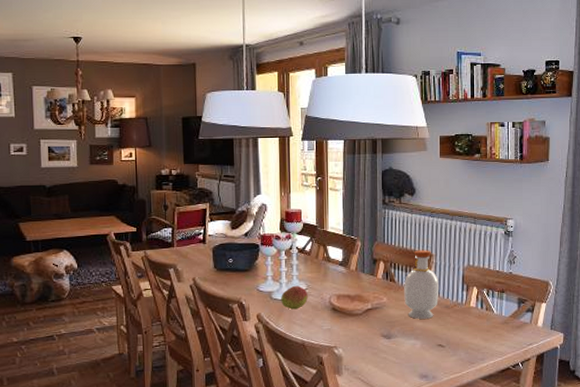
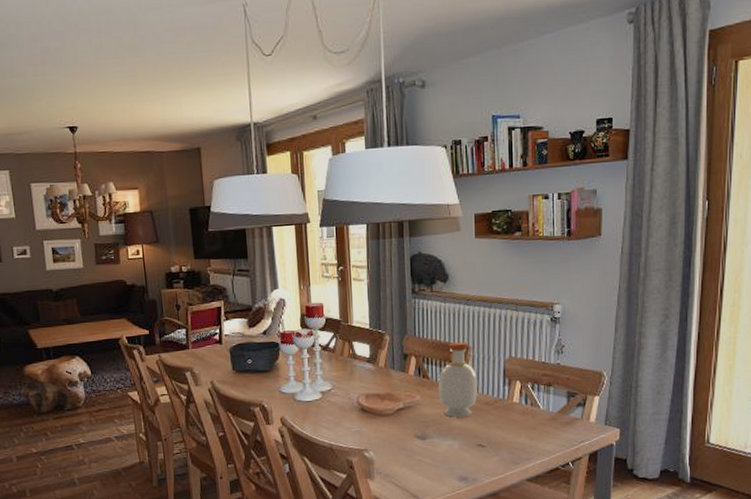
fruit: present [281,285,308,310] -> none [305,385,334,411]

